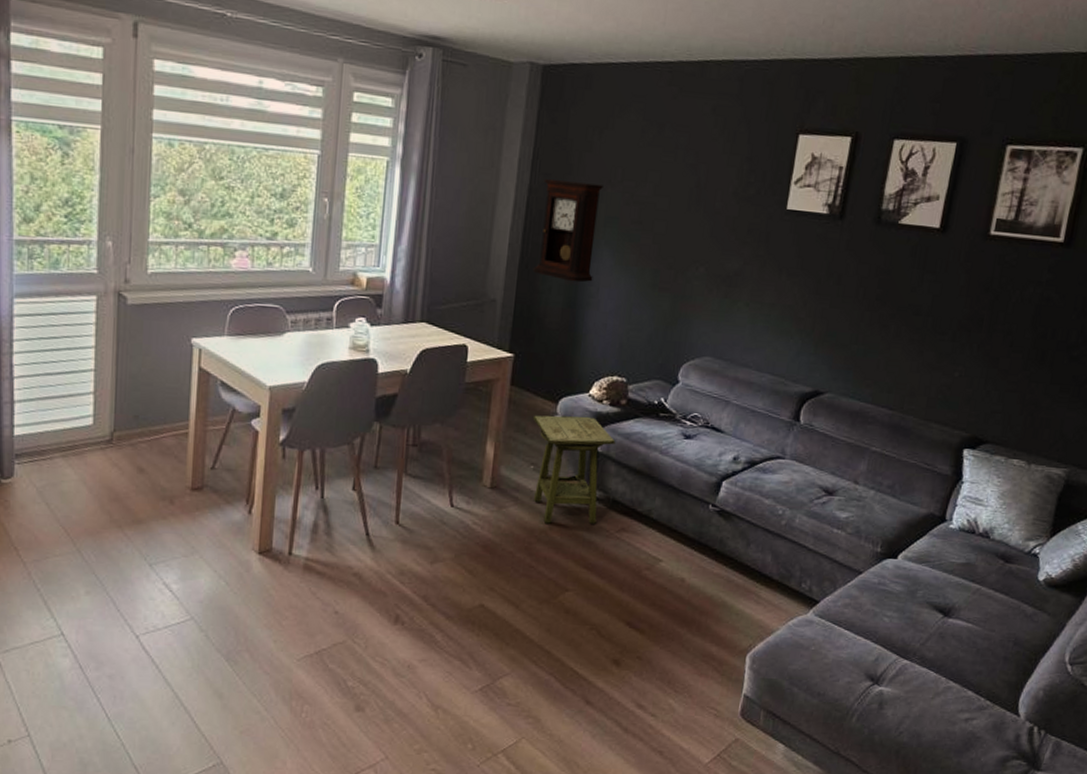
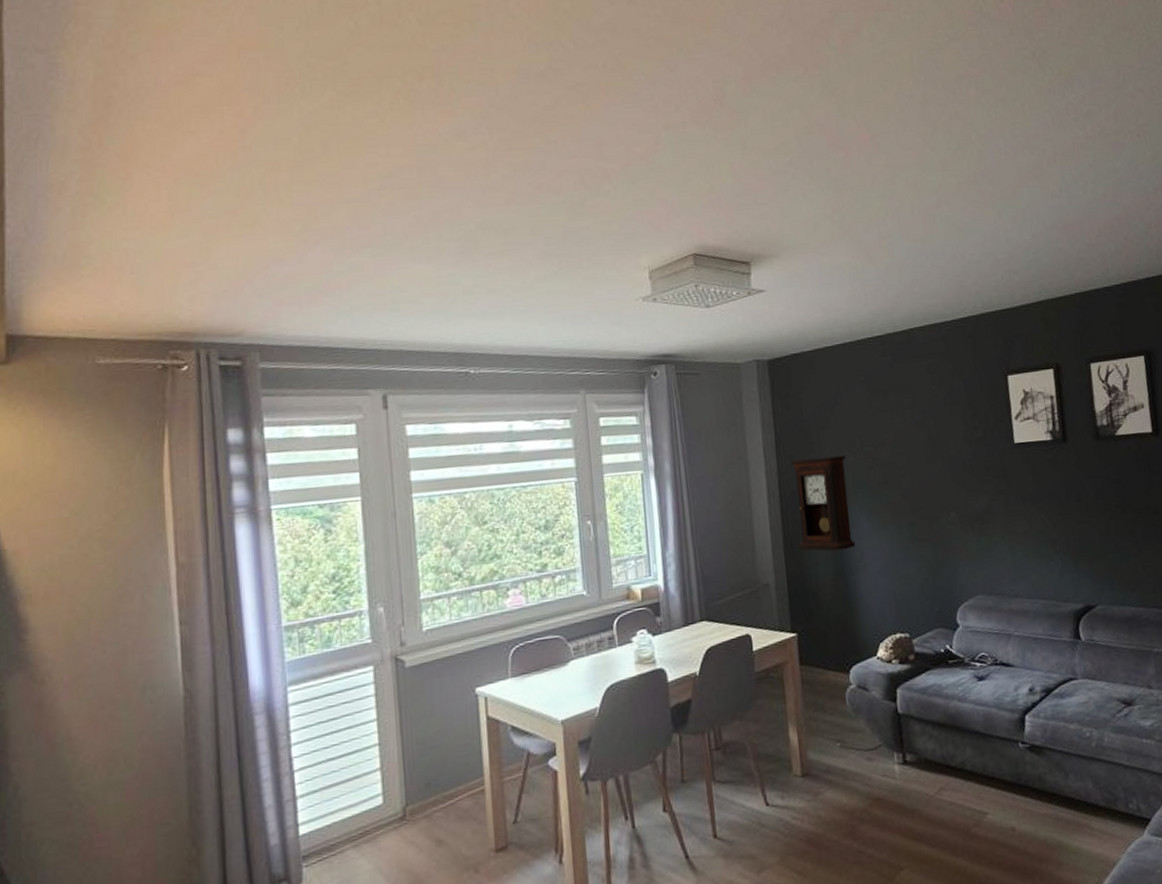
side table: present [532,415,616,524] -> none [828,679,914,801]

